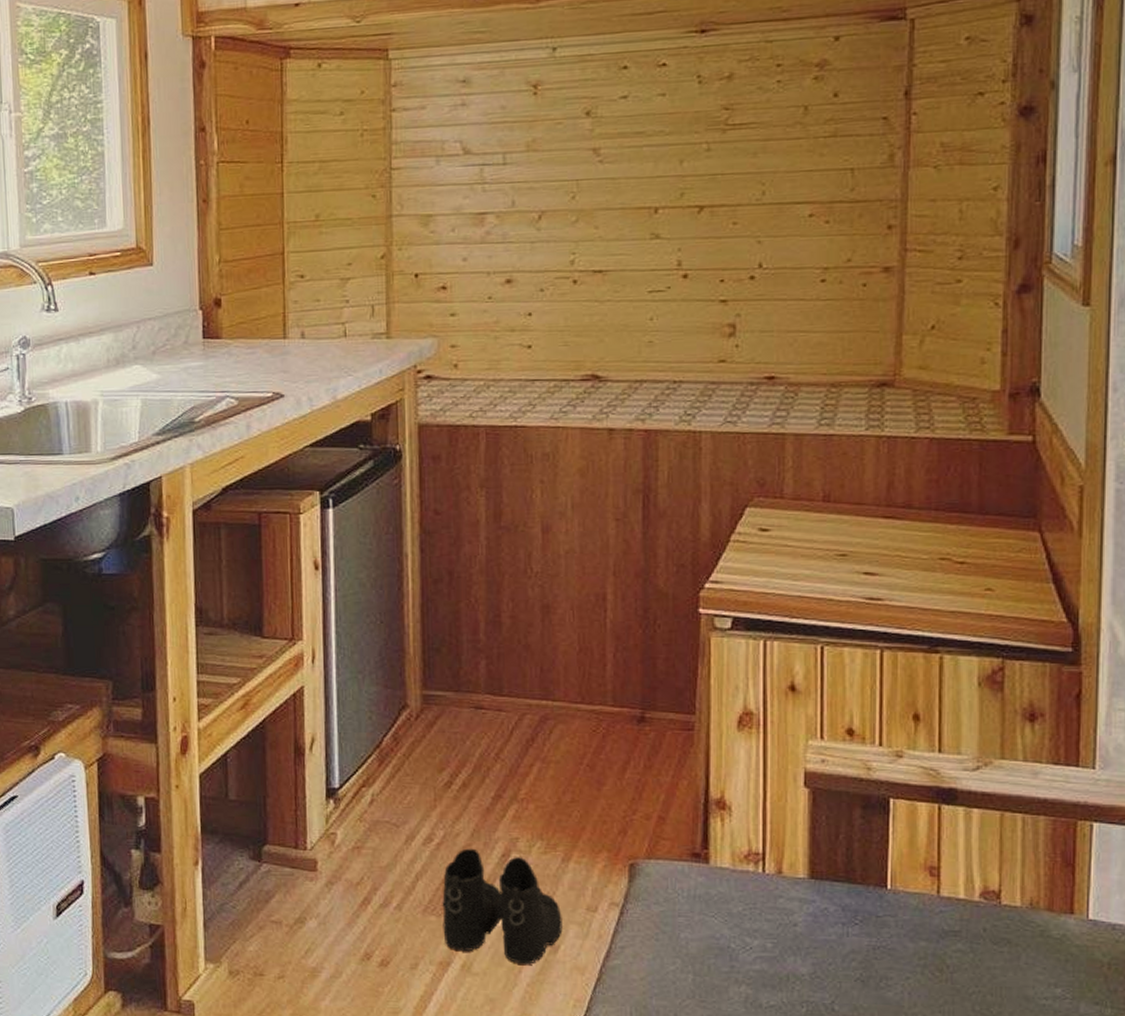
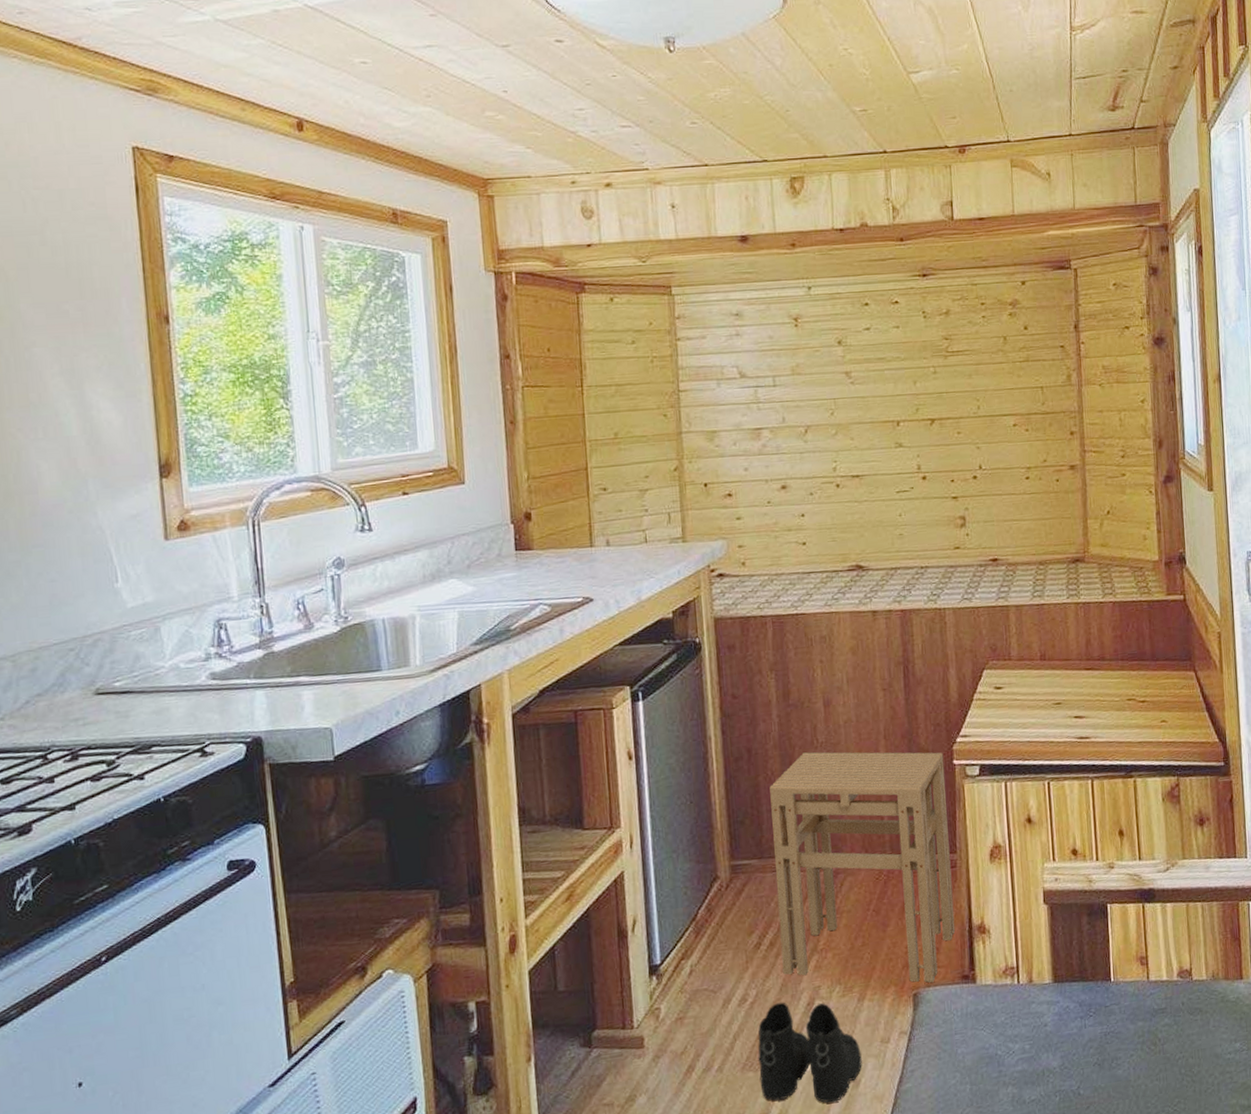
stool: none [472,581,687,856] -> present [769,752,956,983]

